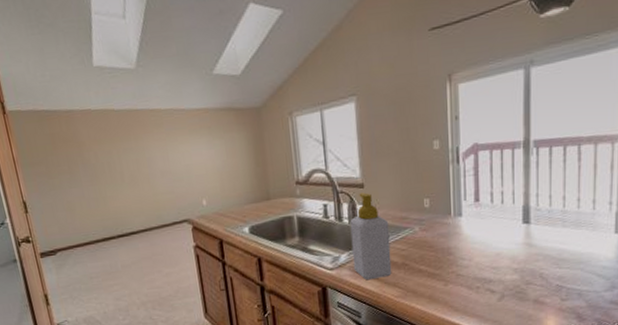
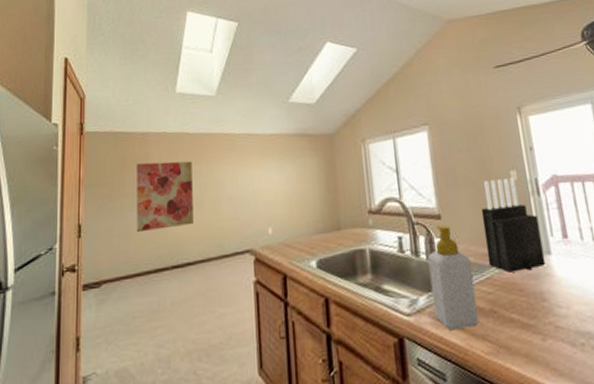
wall art: none [67,138,132,207] -> present [137,161,194,233]
knife block: none [402,147,456,233] -> present [481,178,546,273]

